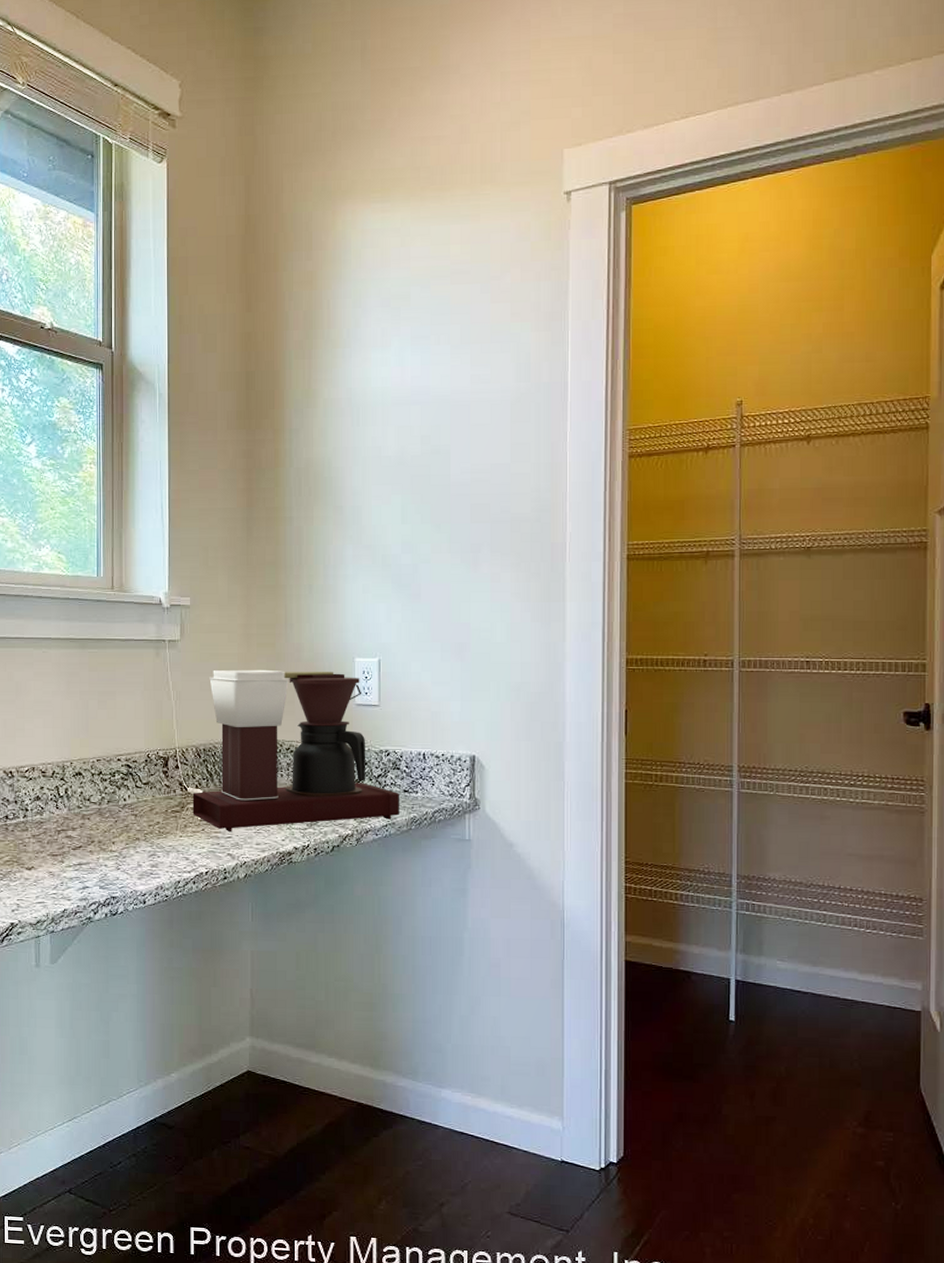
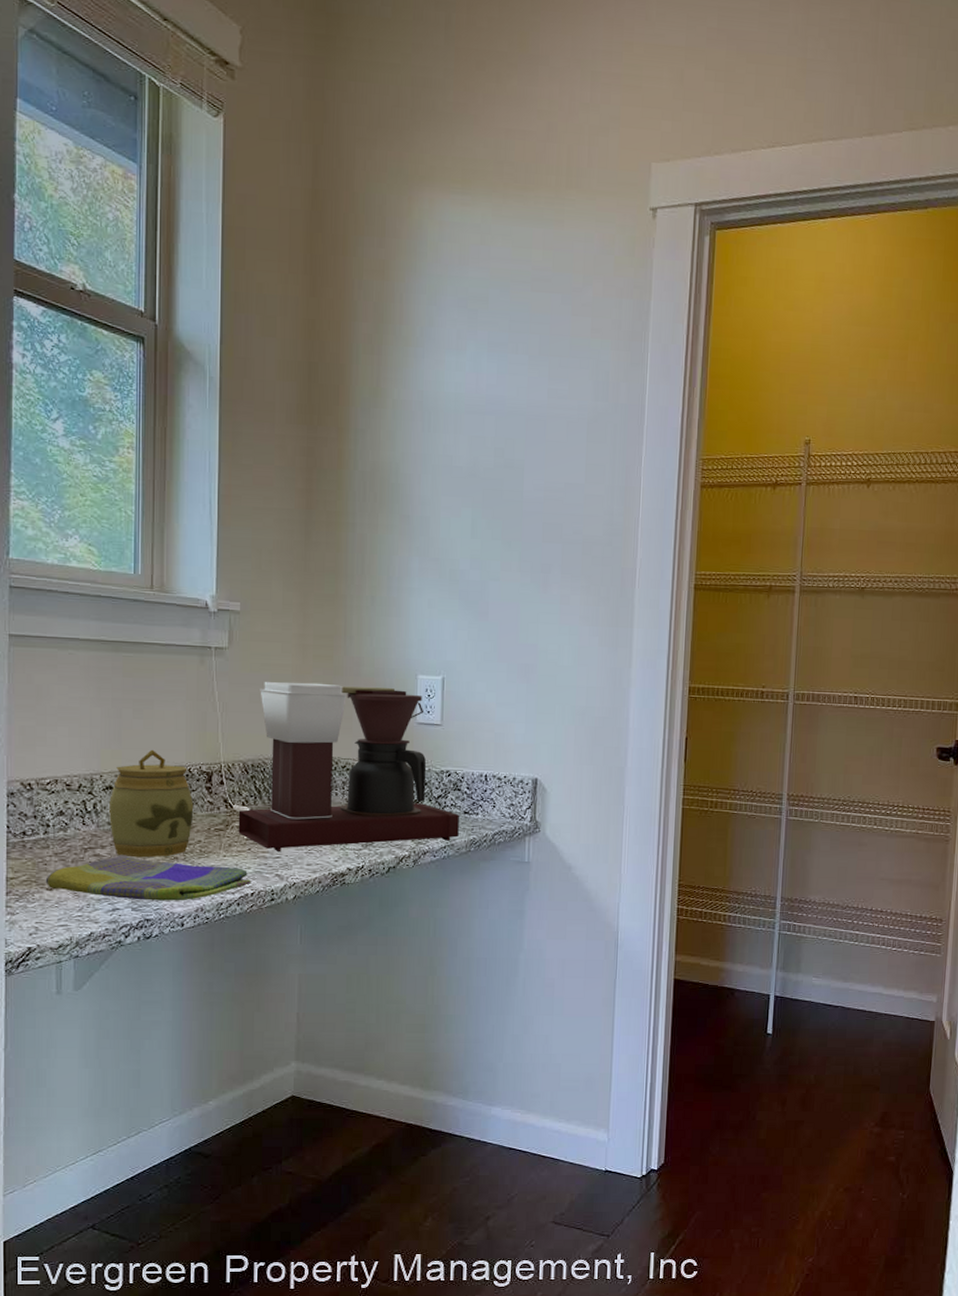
dish towel: none [25,836,206,880] -> present [45,855,251,901]
jar: none [79,737,153,839] -> present [109,749,194,858]

